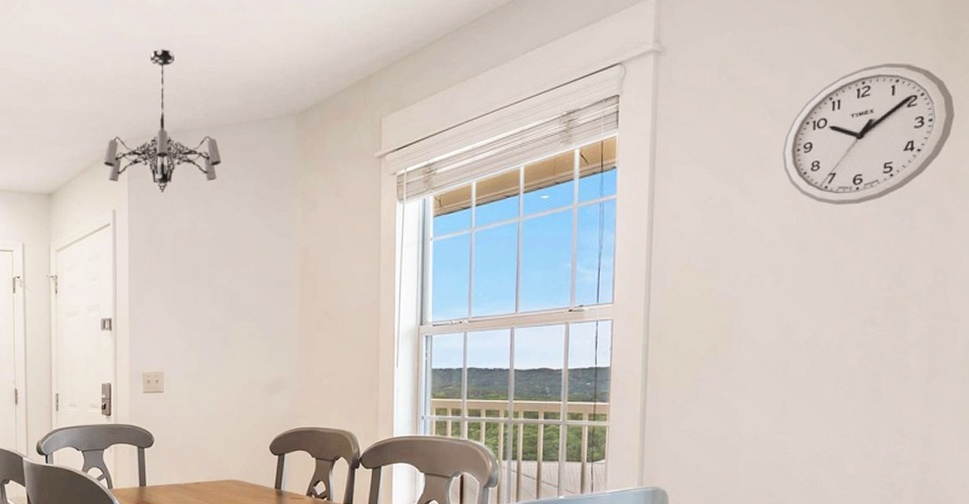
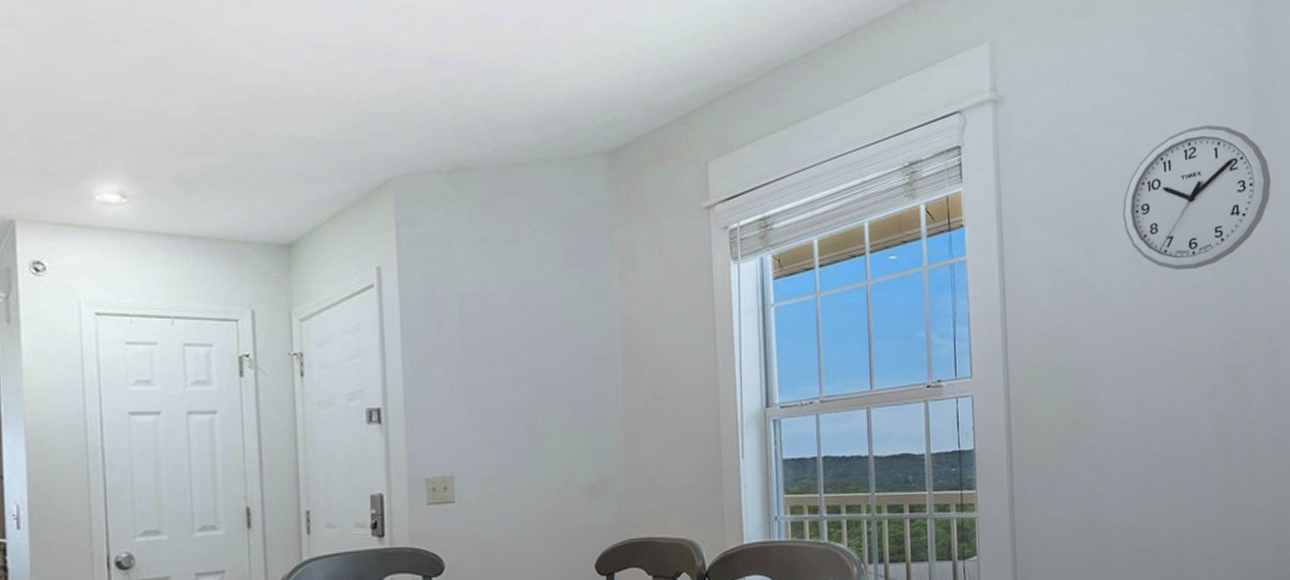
chandelier: present [103,49,222,192] -> none [361,66,518,245]

